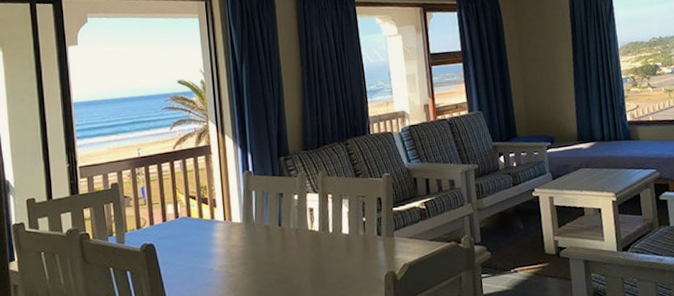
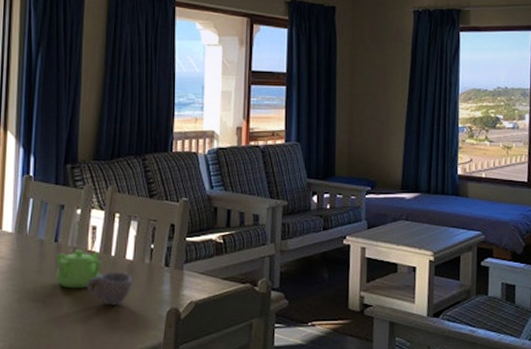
teapot: none [282,230,322,266] -> present [56,249,102,289]
cup: none [311,245,351,276] -> present [87,271,132,306]

